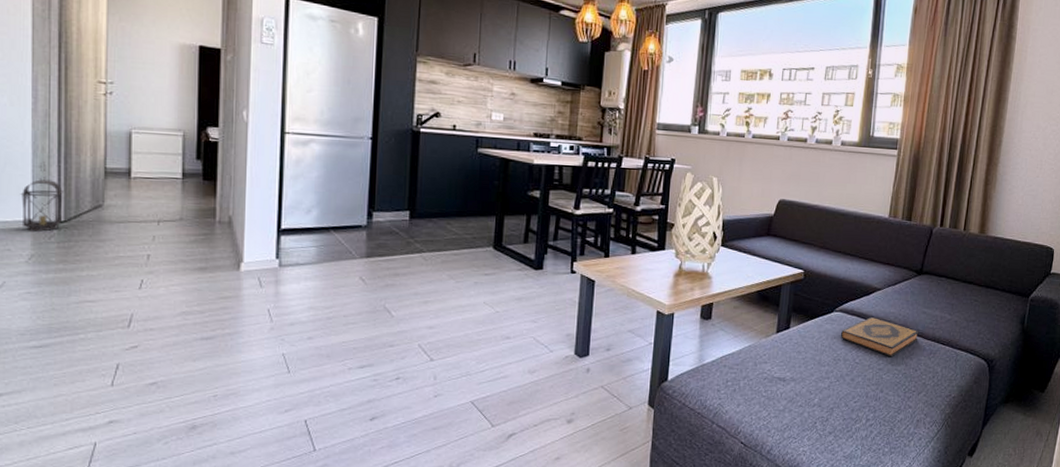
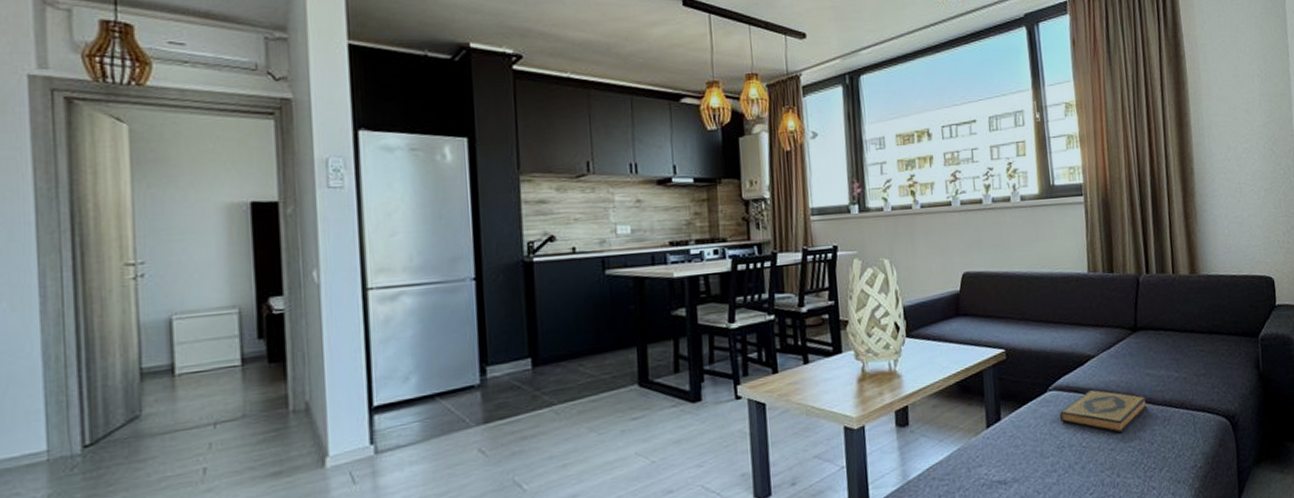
lantern: present [20,162,63,232] -> none [29,374,87,465]

